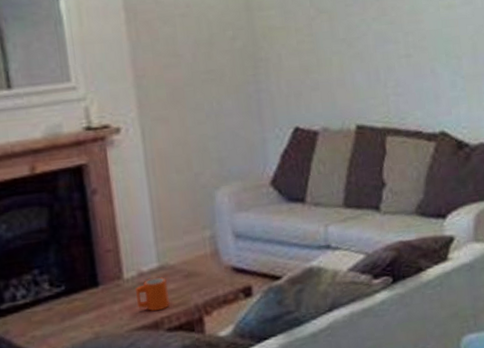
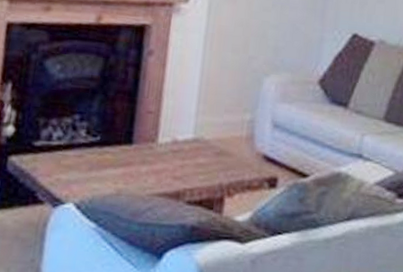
mug: present [136,277,170,311] -> none [164,148,198,181]

